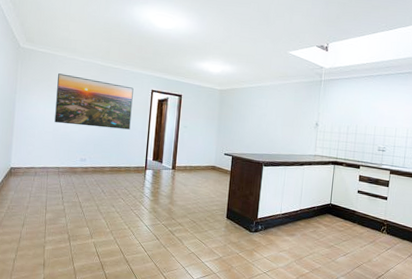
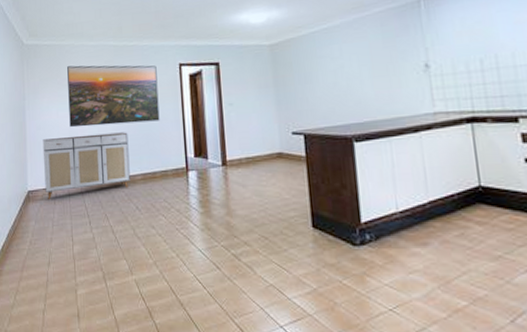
sideboard: none [26,128,103,177] -> present [42,132,130,200]

